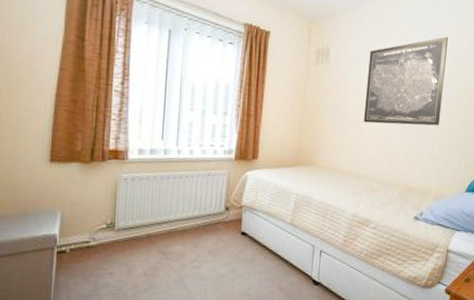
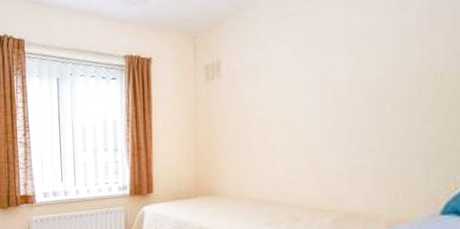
wall art: present [363,36,448,126] -> none [271,11,386,139]

